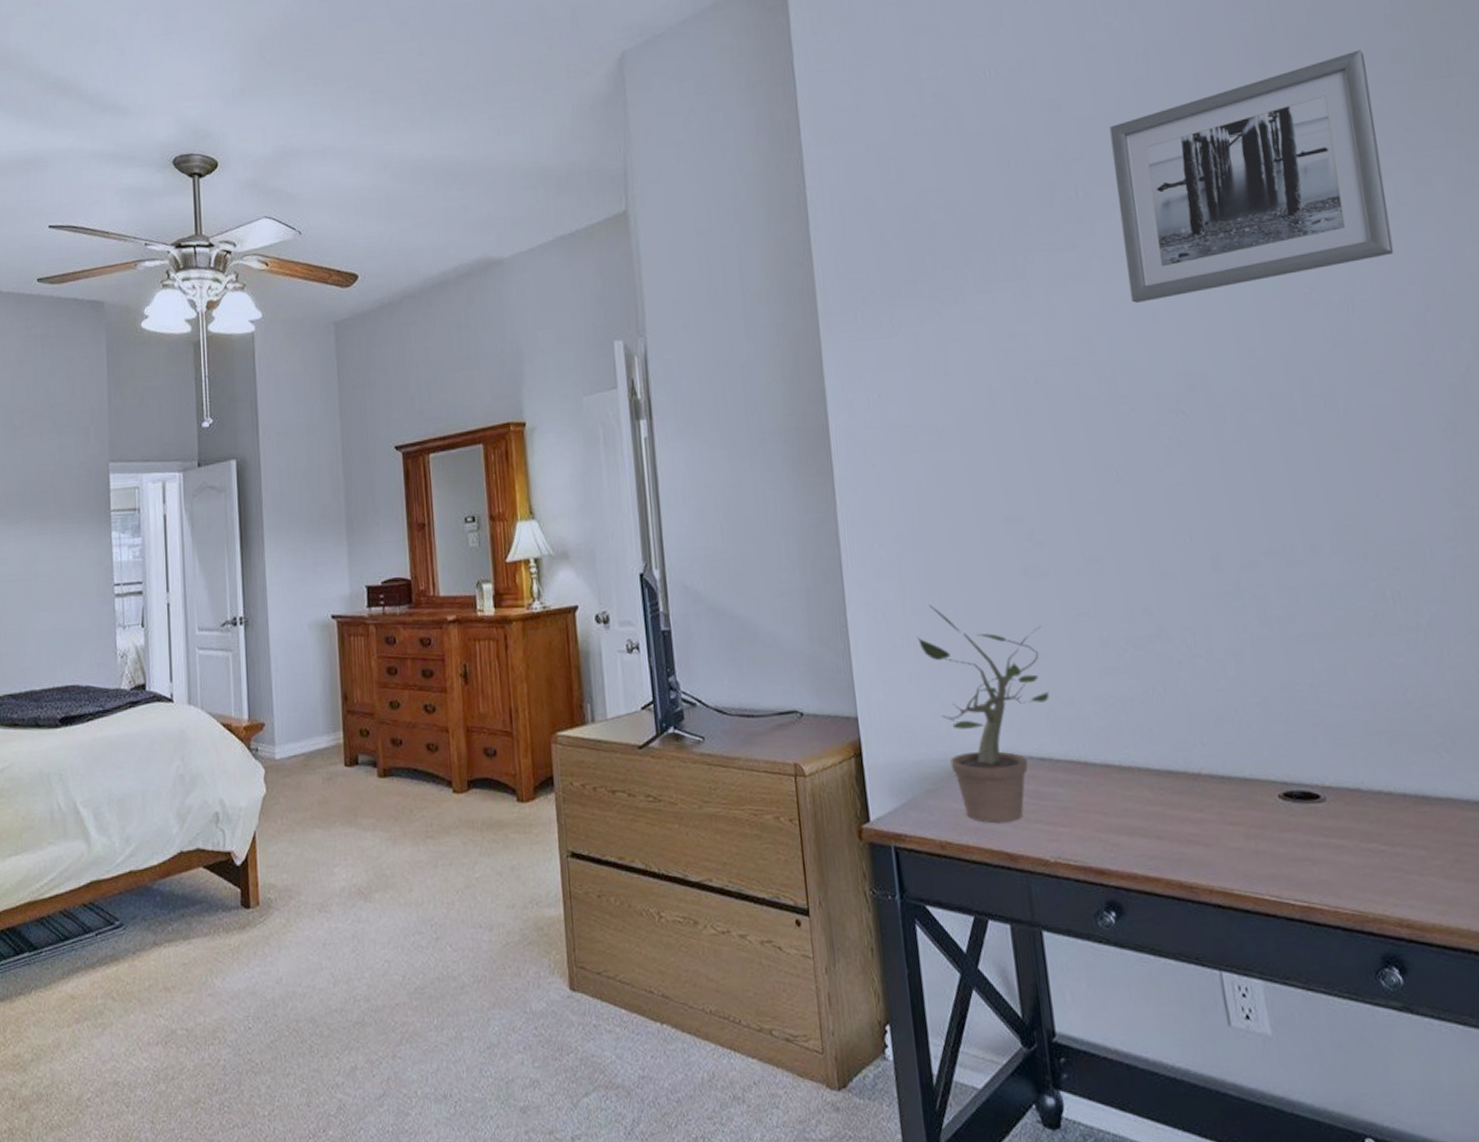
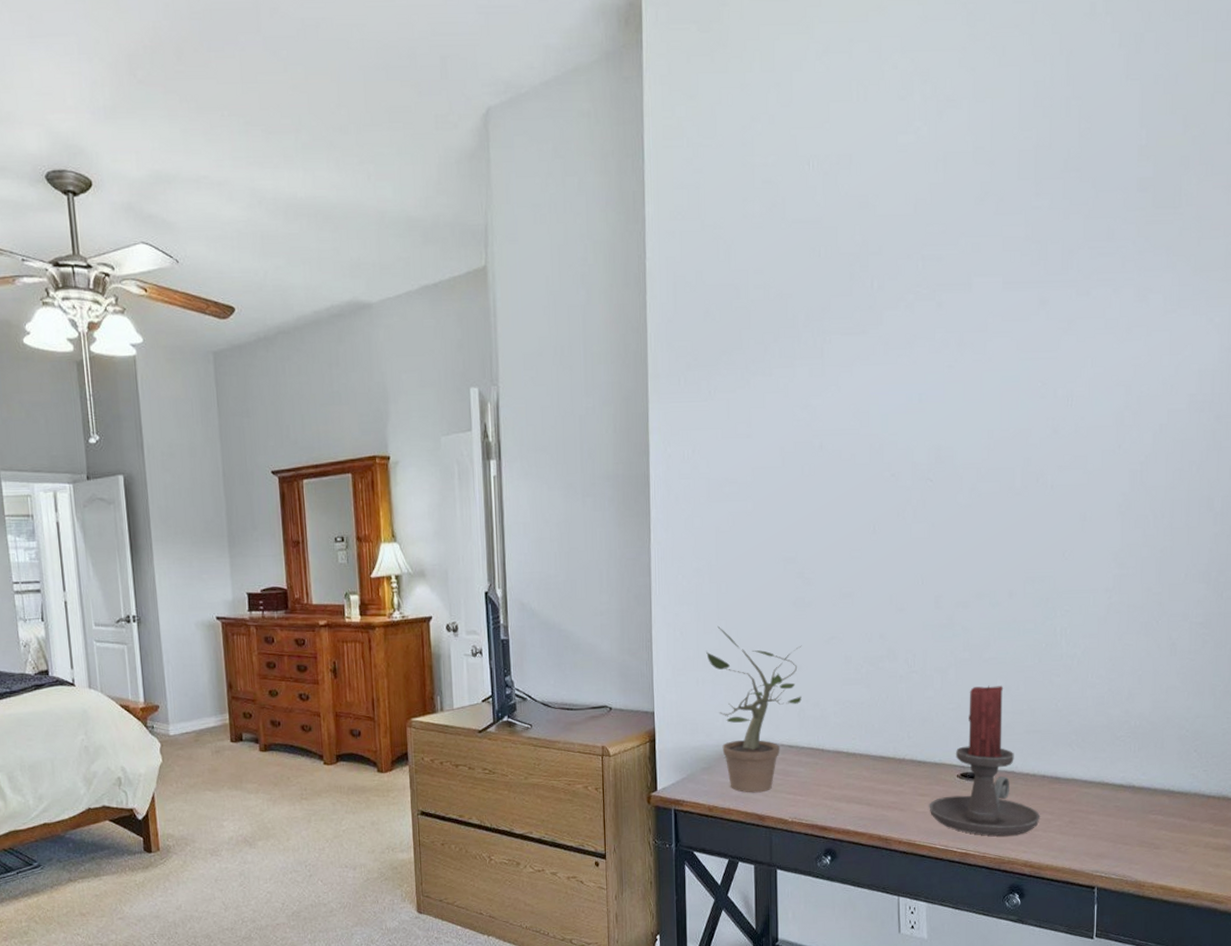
wall art: present [1109,49,1394,303] -> none [903,175,1118,385]
candle holder: none [1244,670,1411,882] -> present [929,685,1041,836]

